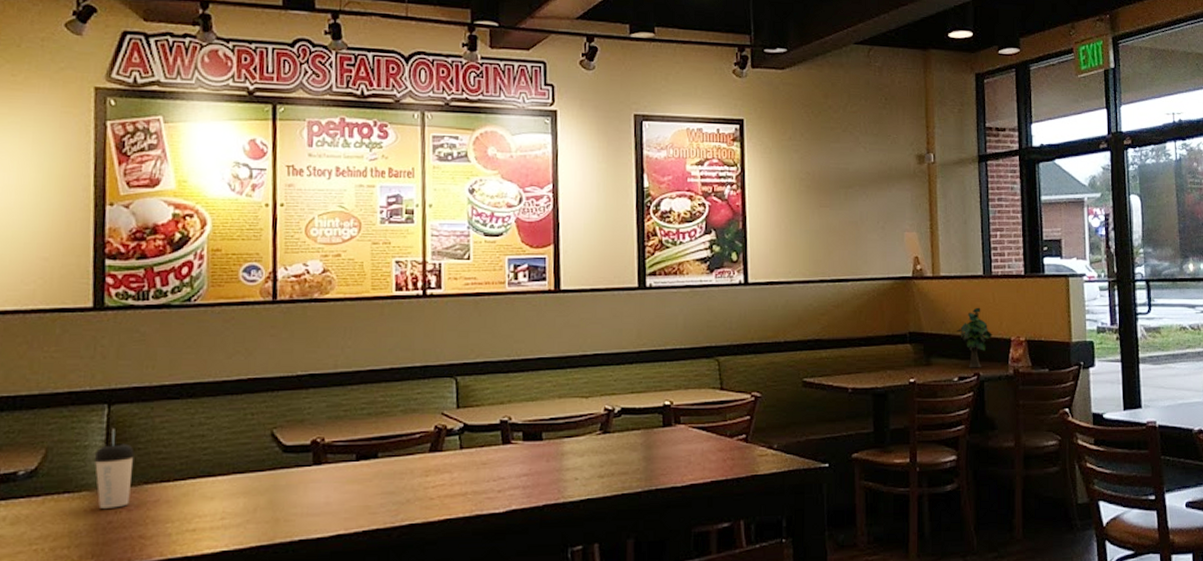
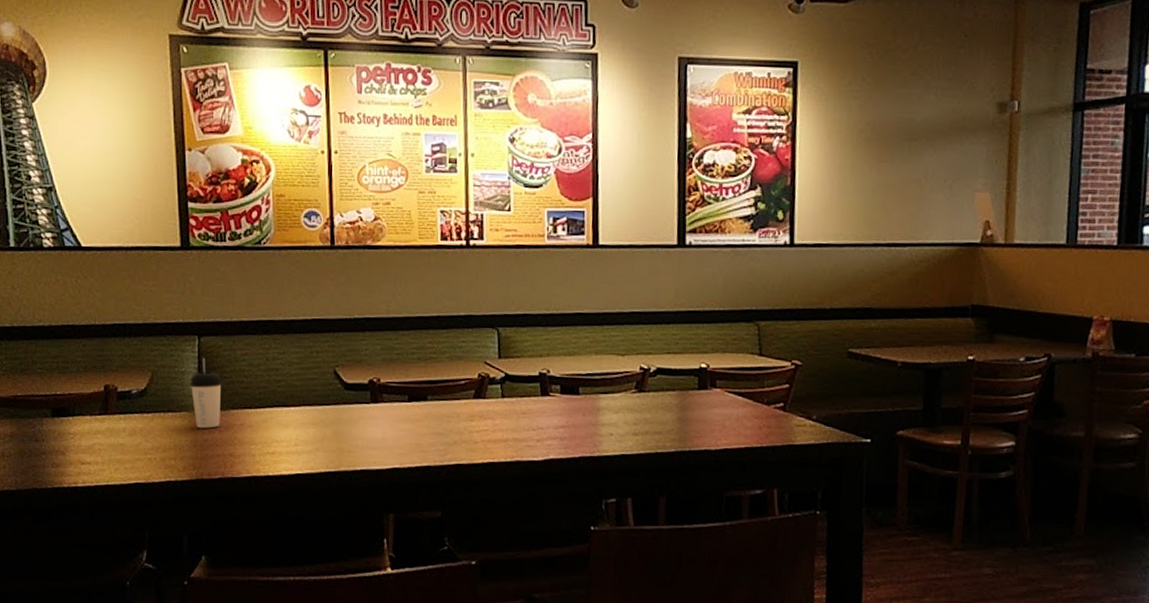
decorative plant: present [957,307,992,368] -> none [1028,280,1071,349]

